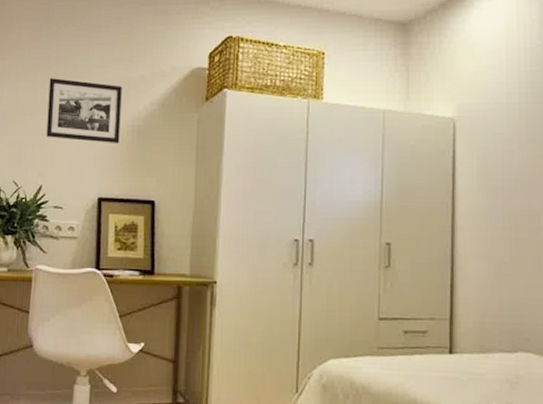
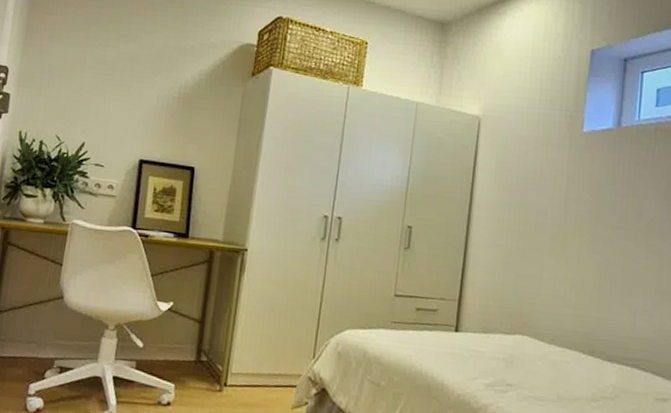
picture frame: present [46,78,122,144] -> none [93,38,172,110]

